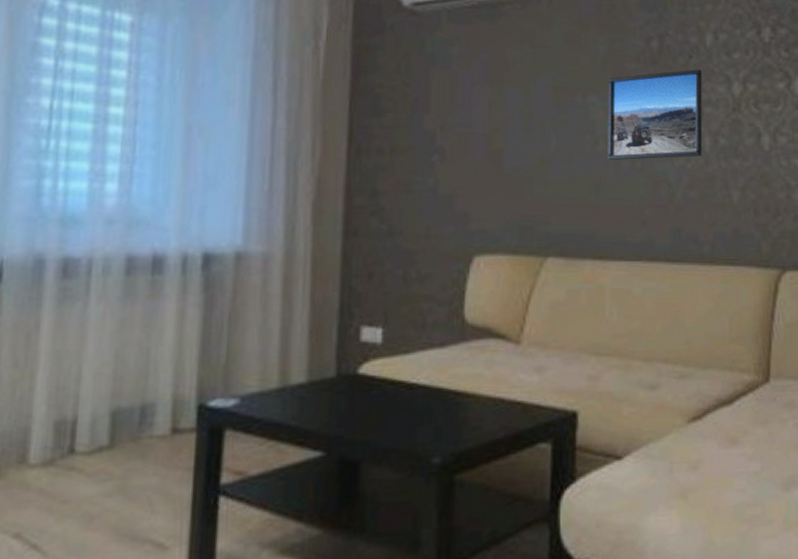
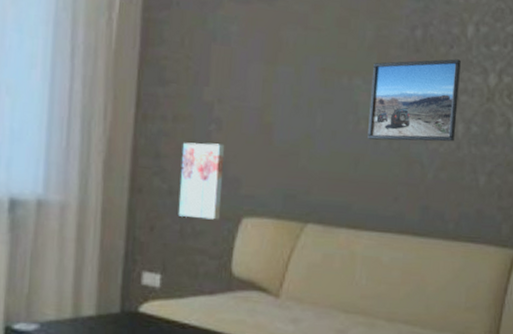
wall art: none [401,175,451,261] -> present [179,142,225,220]

